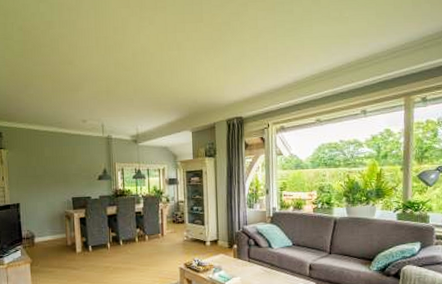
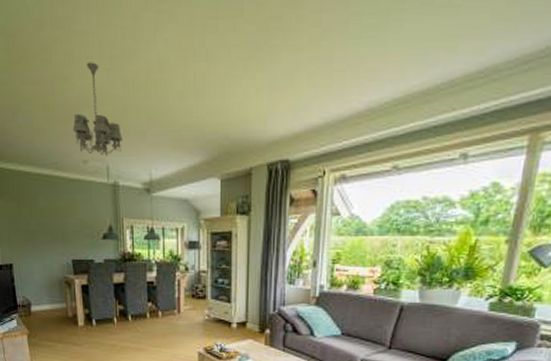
chandelier: none [74,50,115,117] -> present [72,62,122,156]

